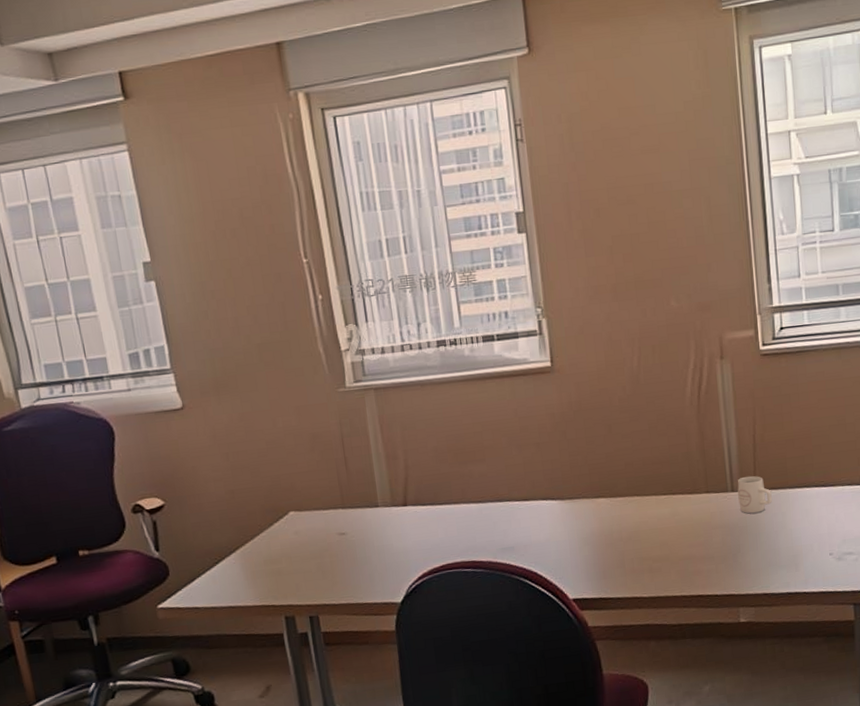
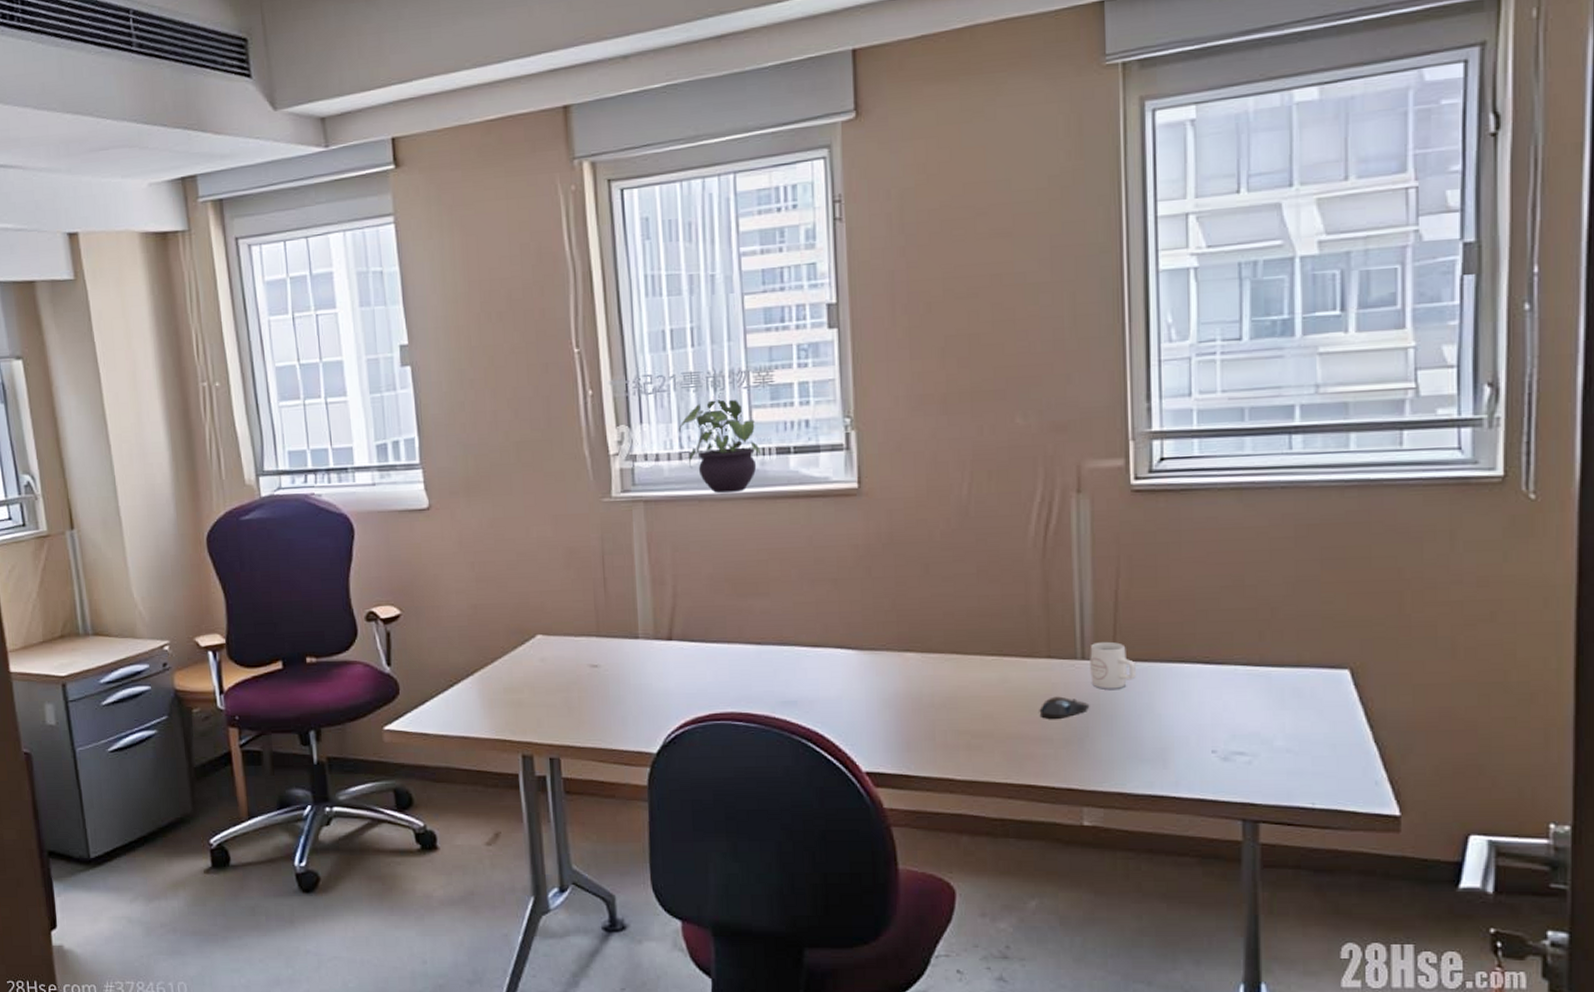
potted plant: none [399,292,470,379] -> present [678,393,761,494]
computer mouse: none [702,522,740,542] -> present [1039,696,1090,719]

